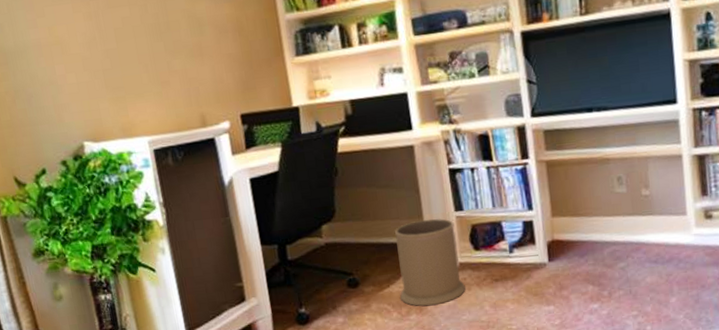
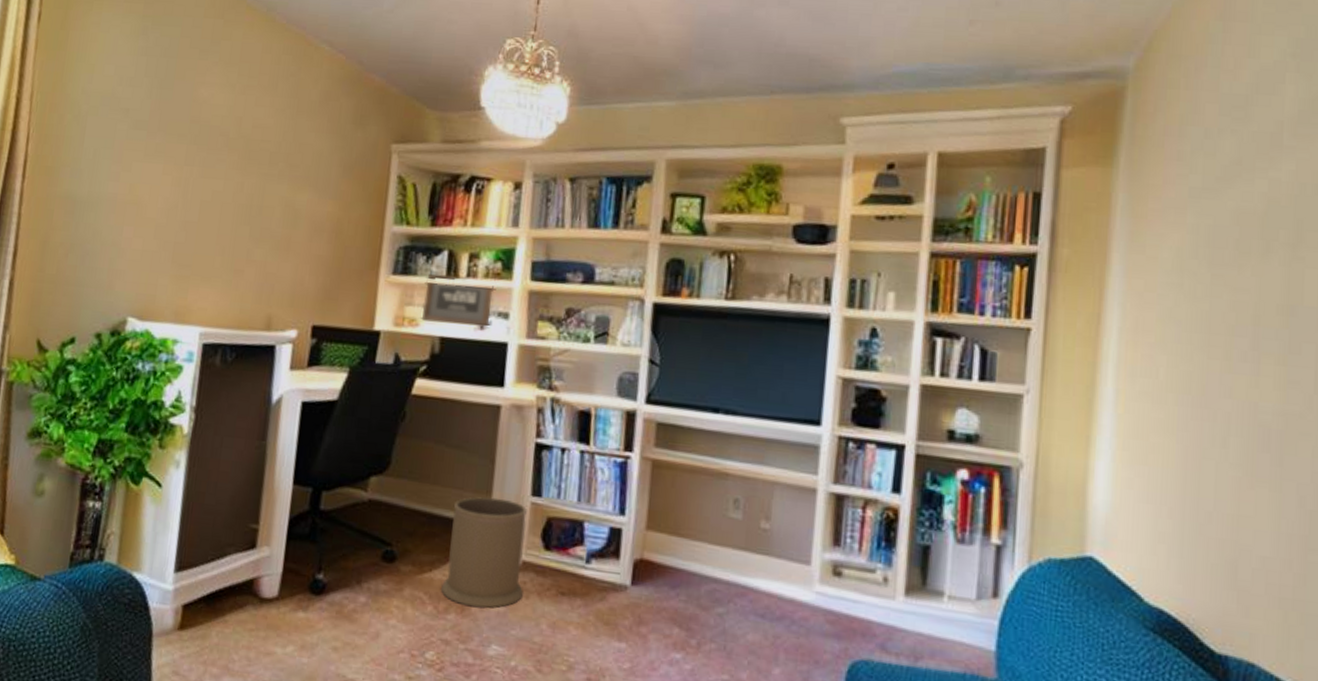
picture frame: none [327,44,387,90] -> present [422,273,494,327]

